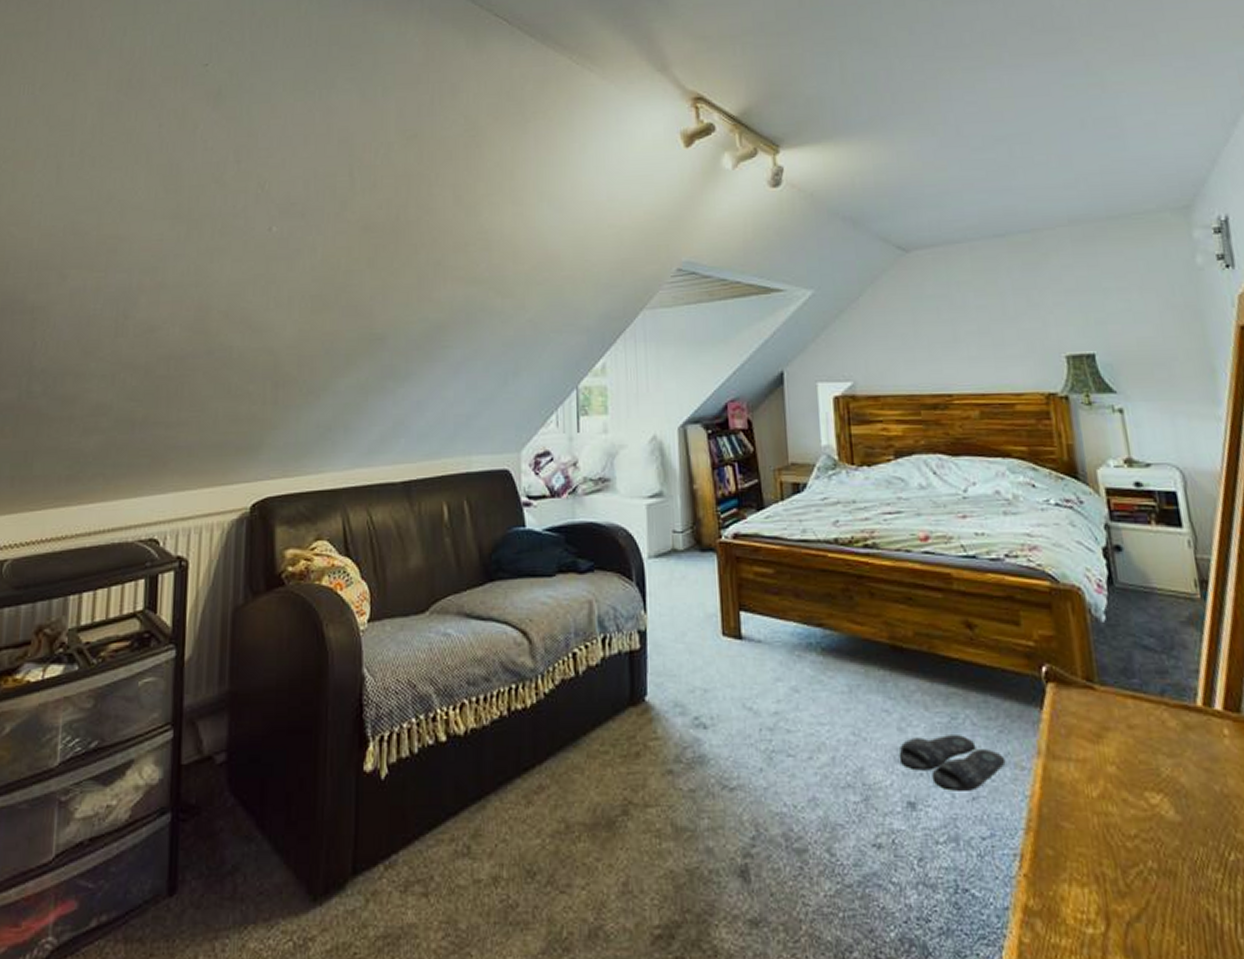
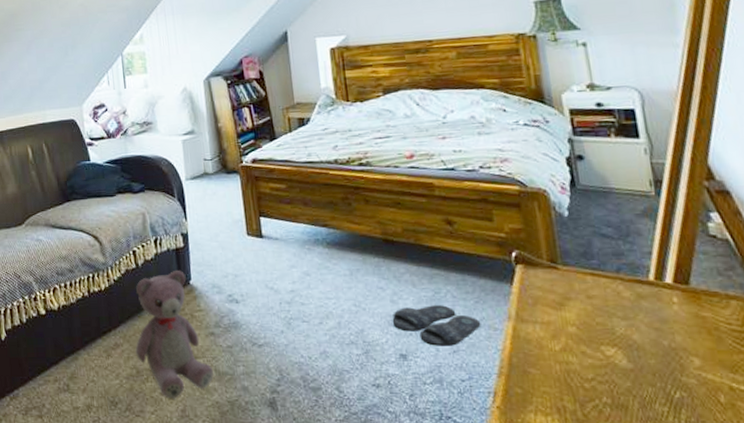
teddy bear: none [566,682,669,867] -> present [135,271,214,399]

